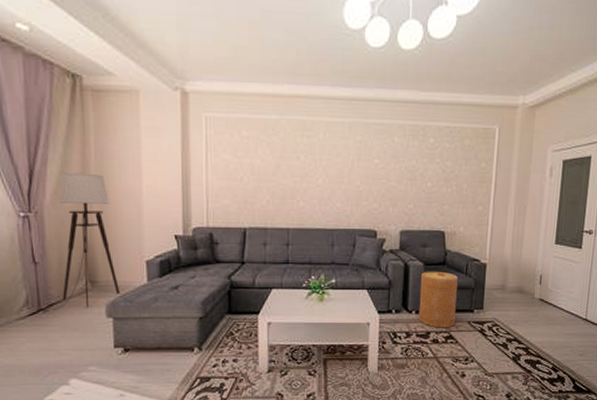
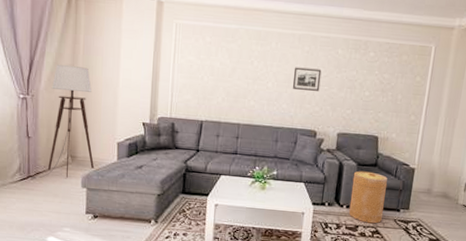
picture frame: none [345,159,378,185] -> present [292,67,322,91]

